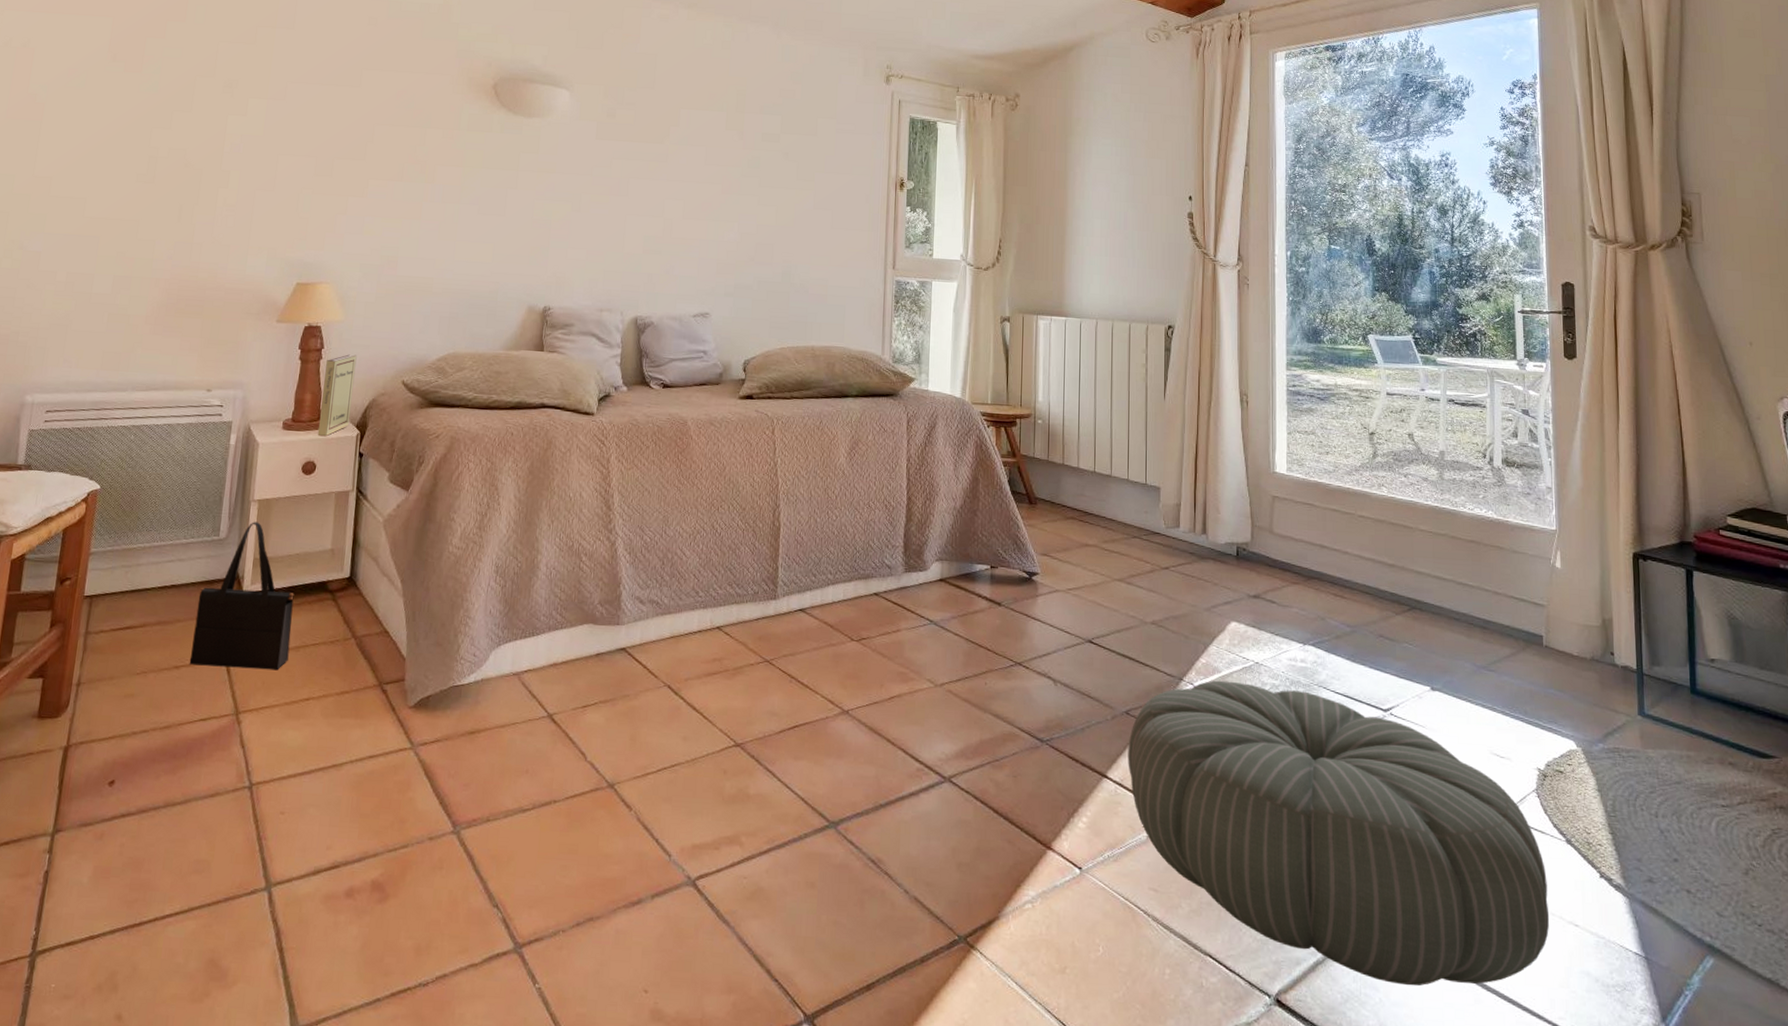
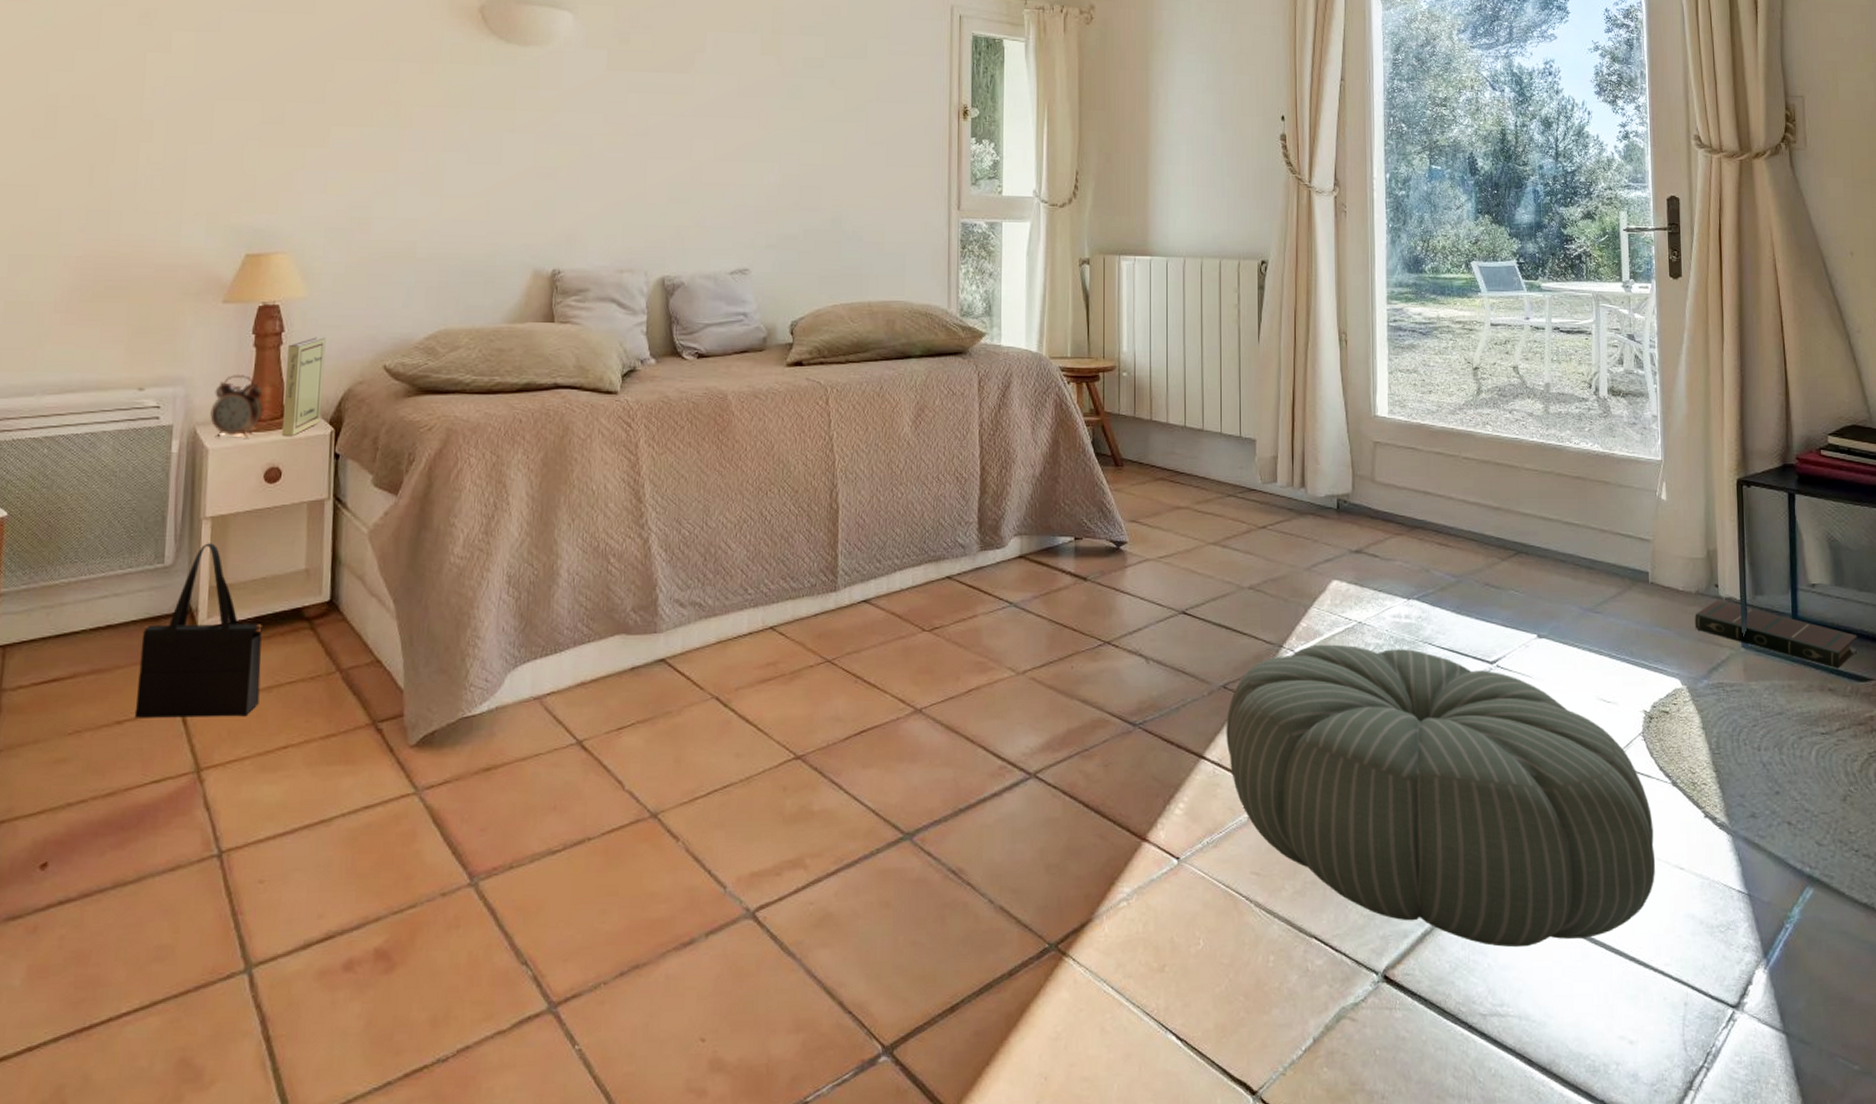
alarm clock: none [262,381,305,436] -> present [210,373,263,438]
book: none [1590,667,1760,744] -> present [1695,600,1858,669]

